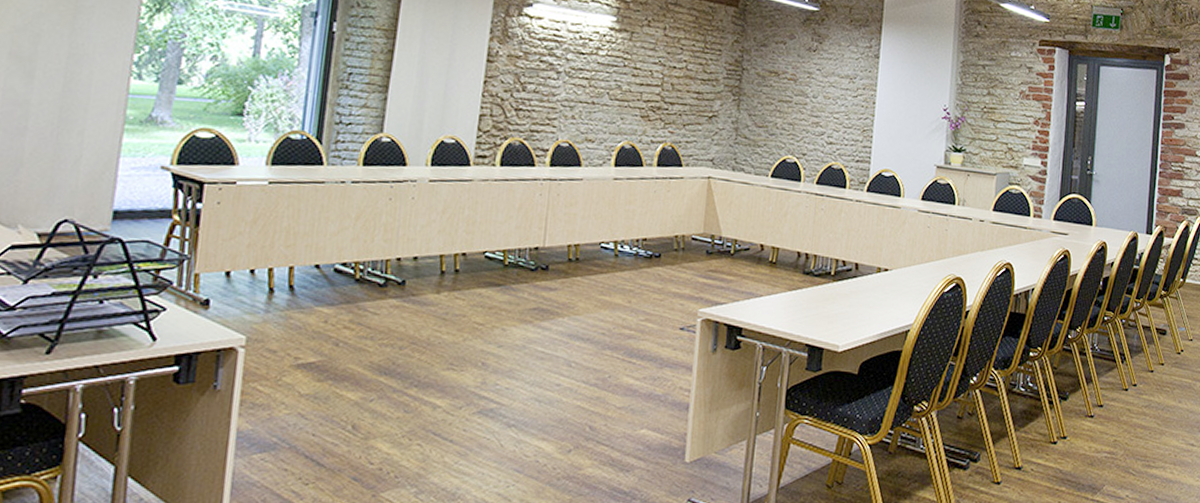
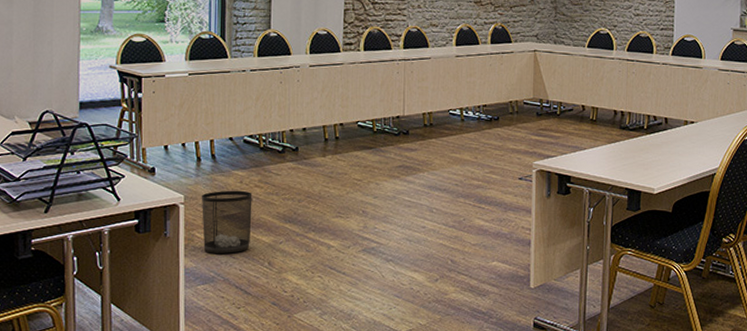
waste bin: none [266,331,340,413] -> present [201,190,253,254]

